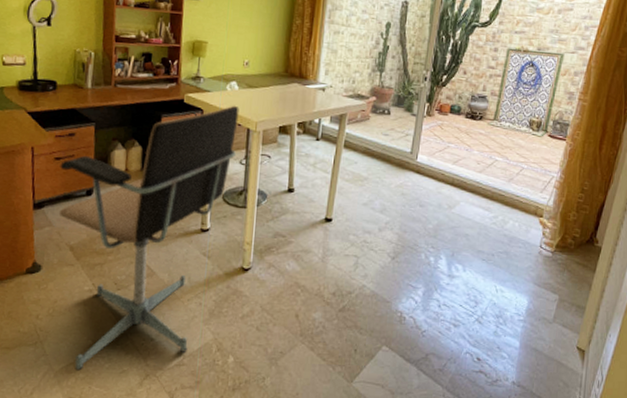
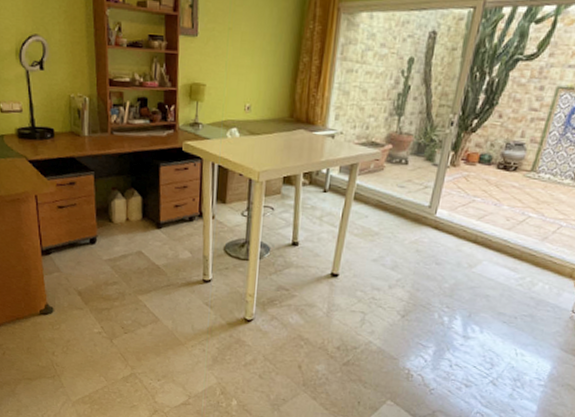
office chair: present [58,105,239,371] -> none [63,153,241,403]

